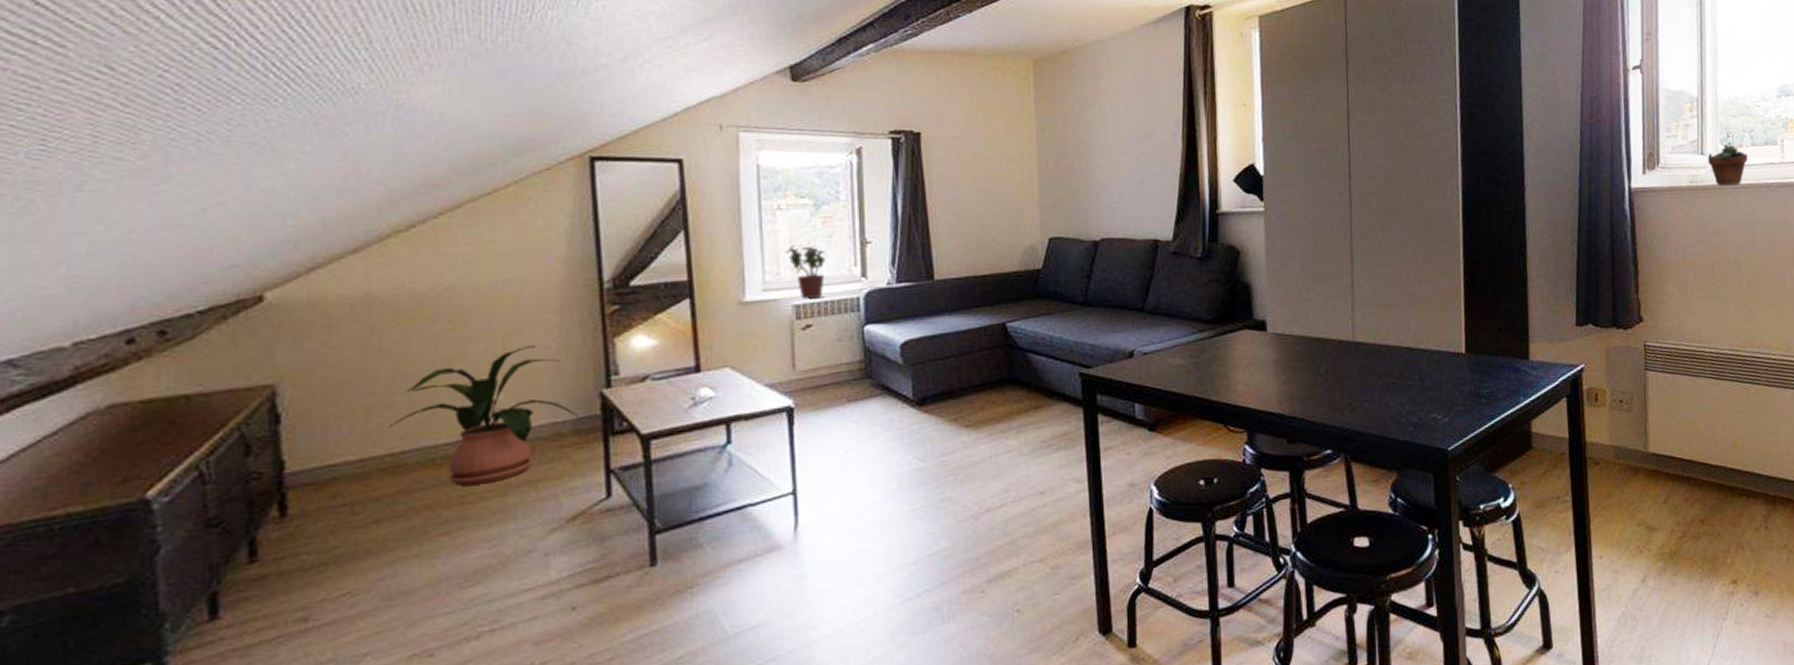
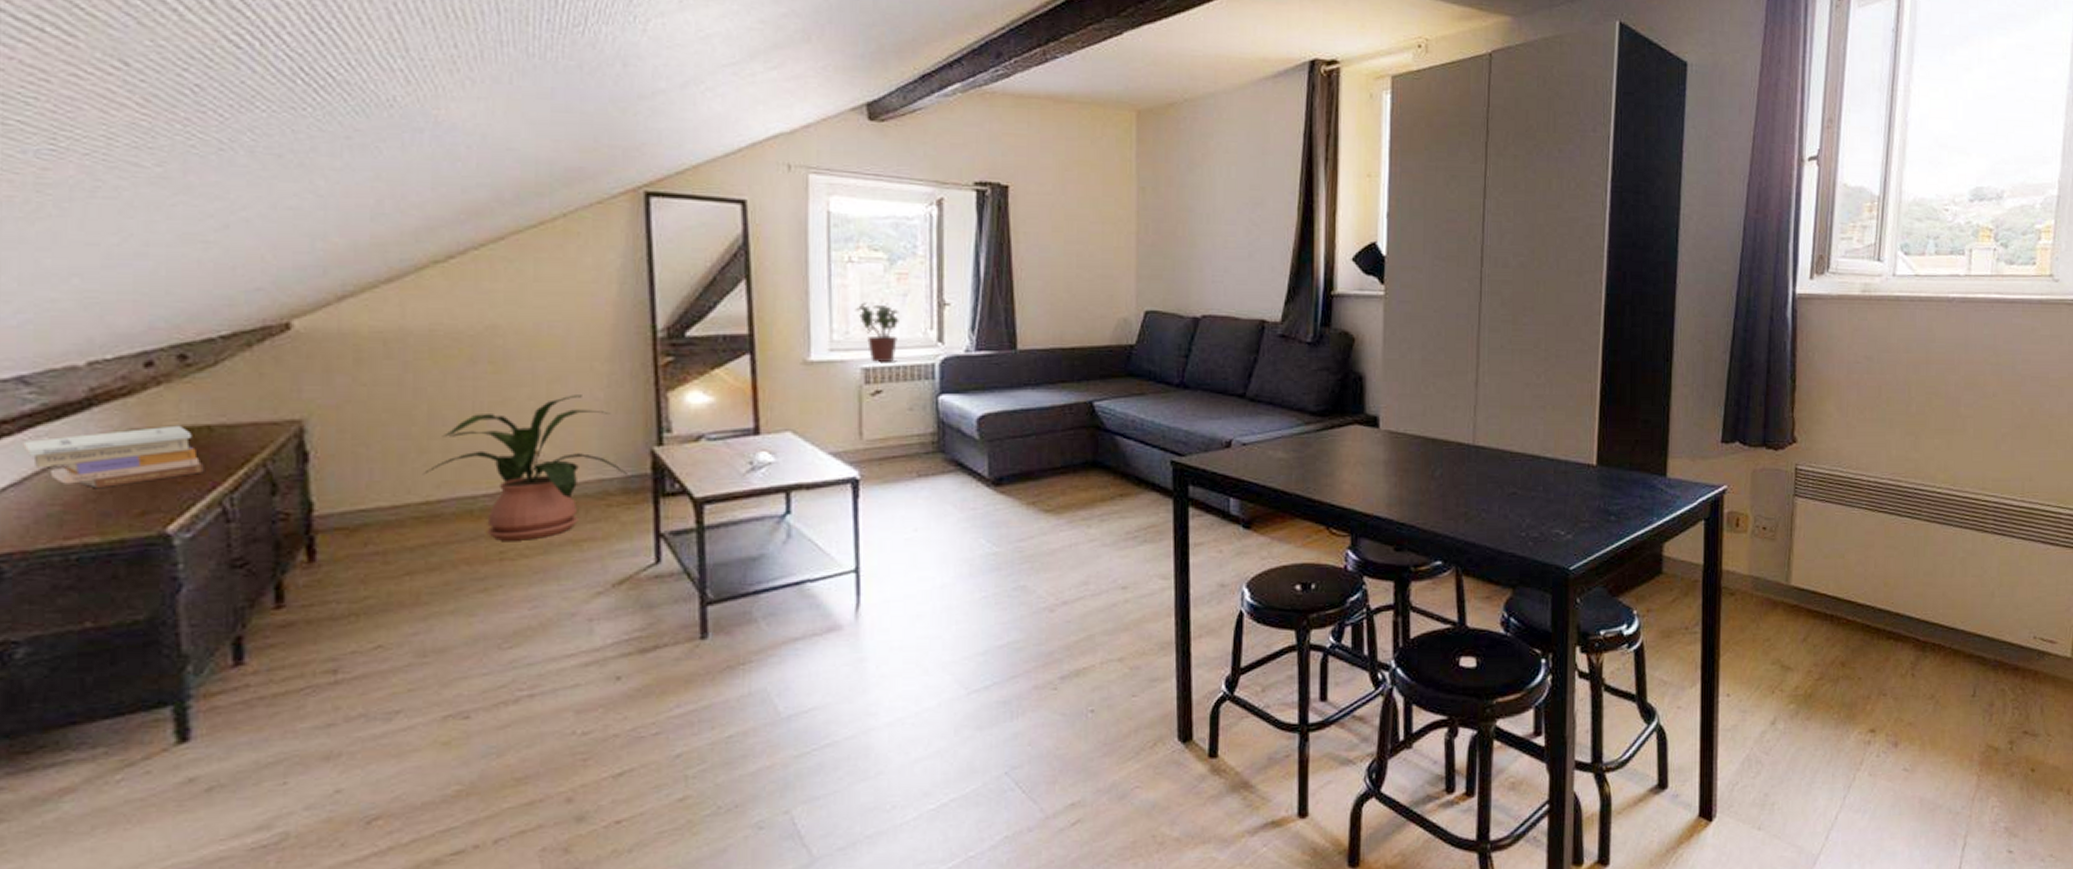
books: none [11,396,183,461] -> present [23,425,206,489]
succulent plant: present [1707,131,1748,187] -> none [1884,236,1931,299]

